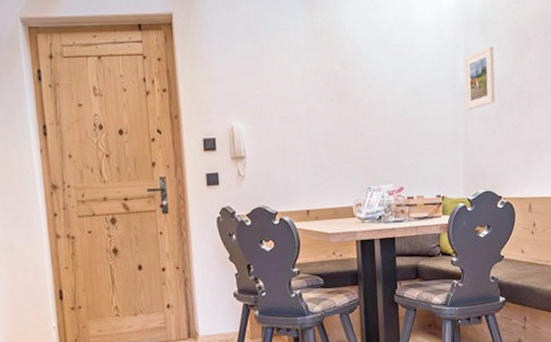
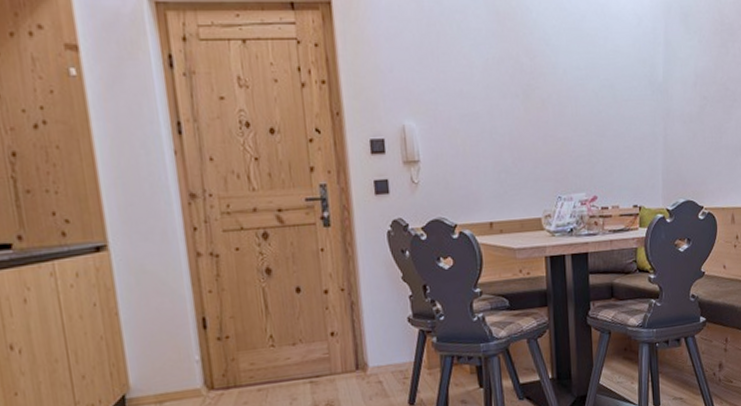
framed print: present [463,45,495,110] -> none [663,37,697,110]

